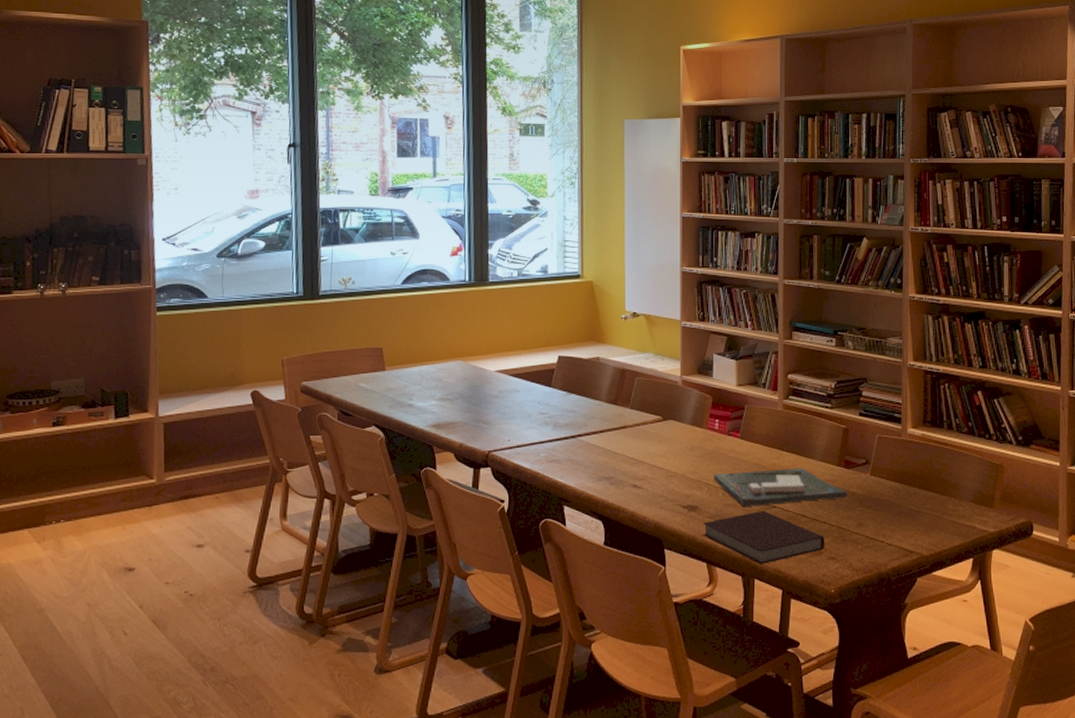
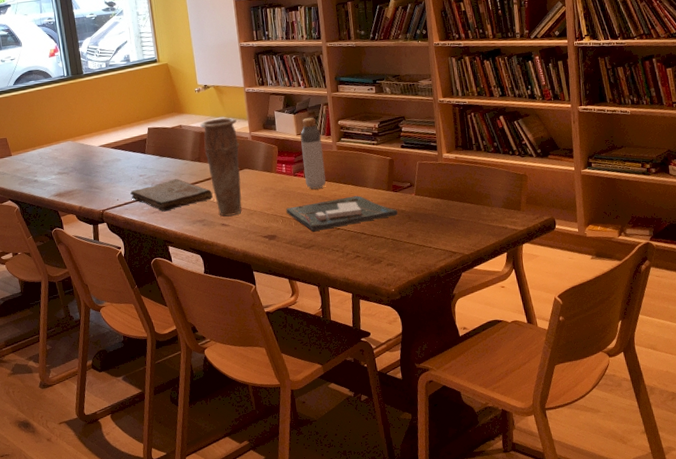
book: none [526,422,626,462] -> present [130,179,213,212]
vase: none [622,354,667,477] -> present [200,117,242,217]
notebook: present [703,510,825,564] -> none [282,232,383,275]
bottle: none [741,366,766,454] -> present [300,117,326,189]

